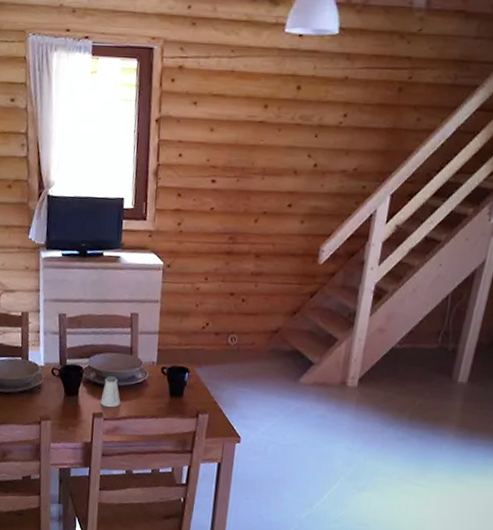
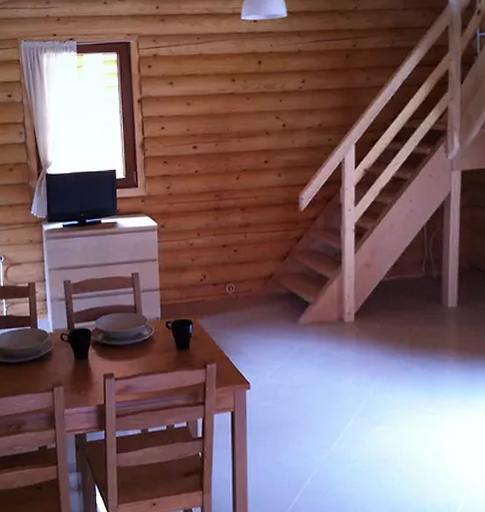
saltshaker: present [100,376,121,408] -> none [110,336,130,367]

